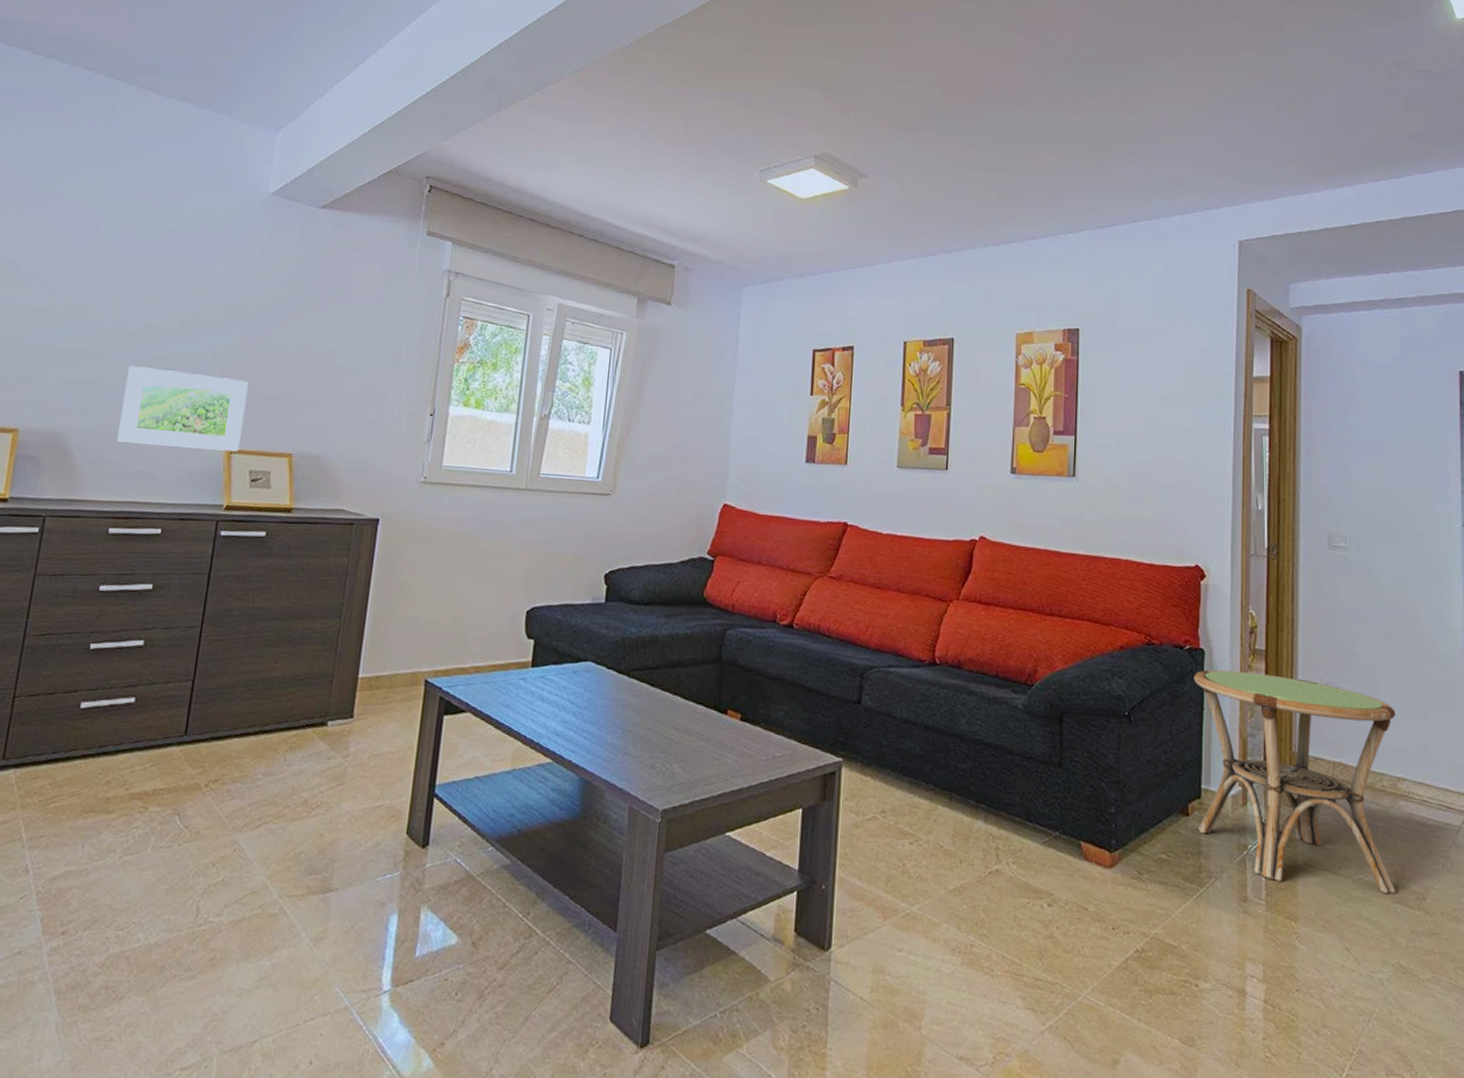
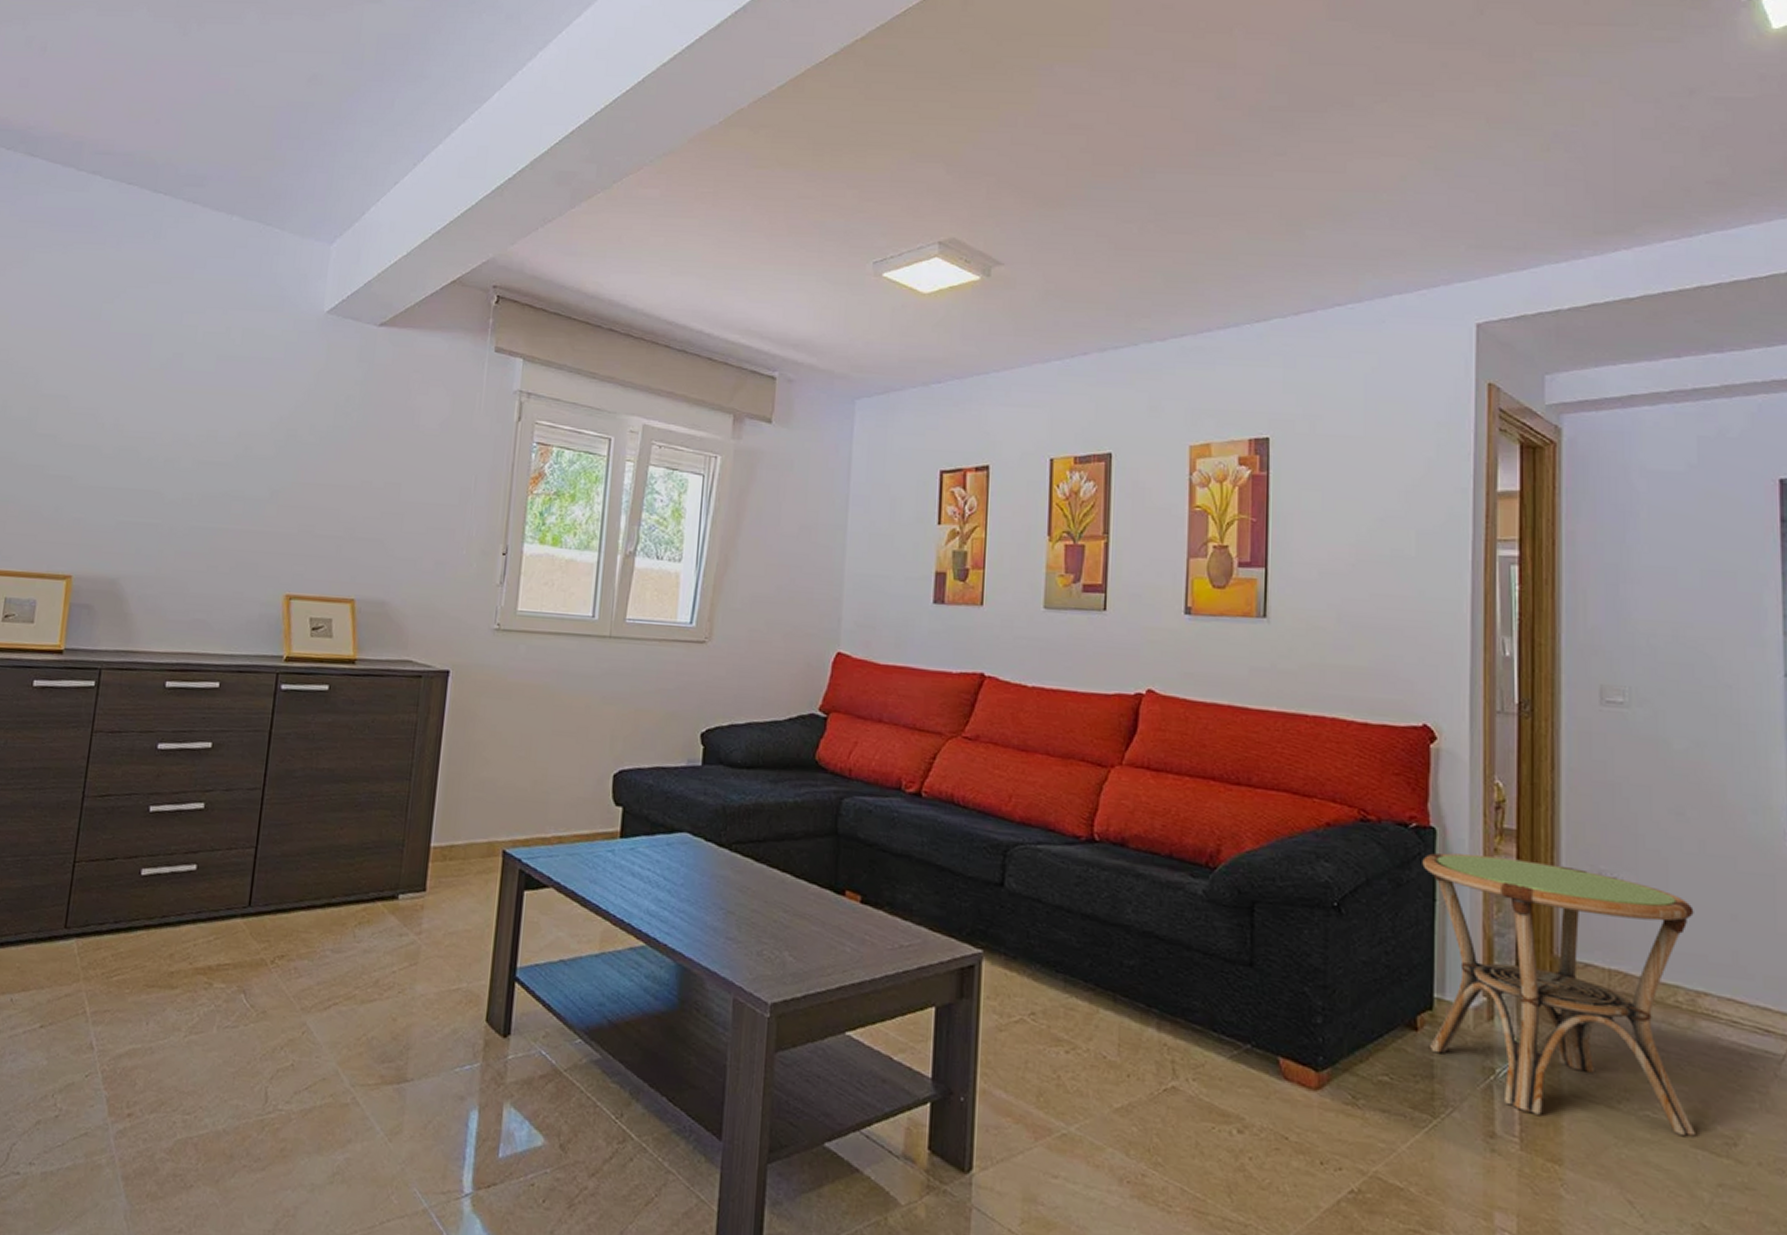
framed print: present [117,366,249,452] -> none [171,505,307,598]

